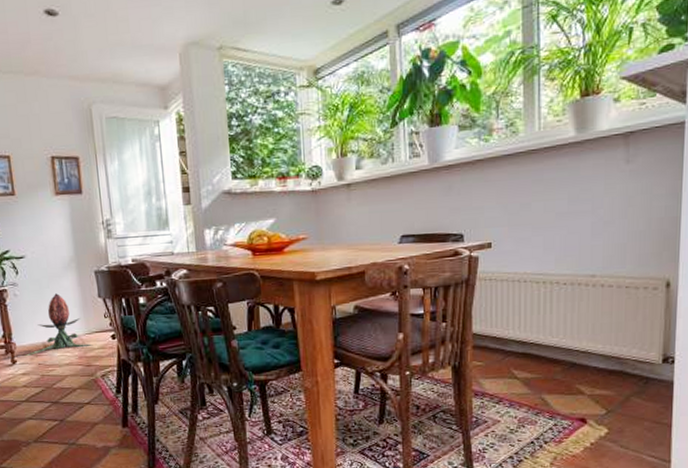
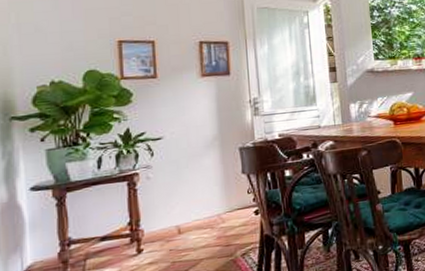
decorative plant: present [24,293,93,357] -> none [152,173,234,244]

